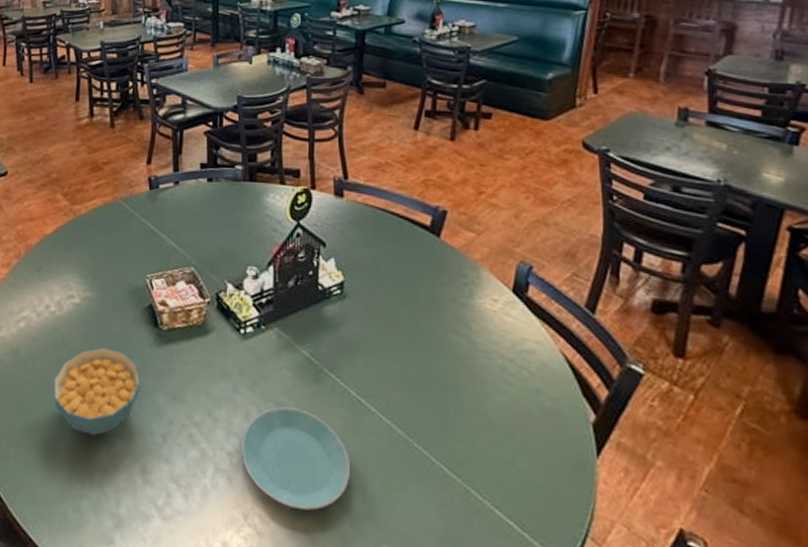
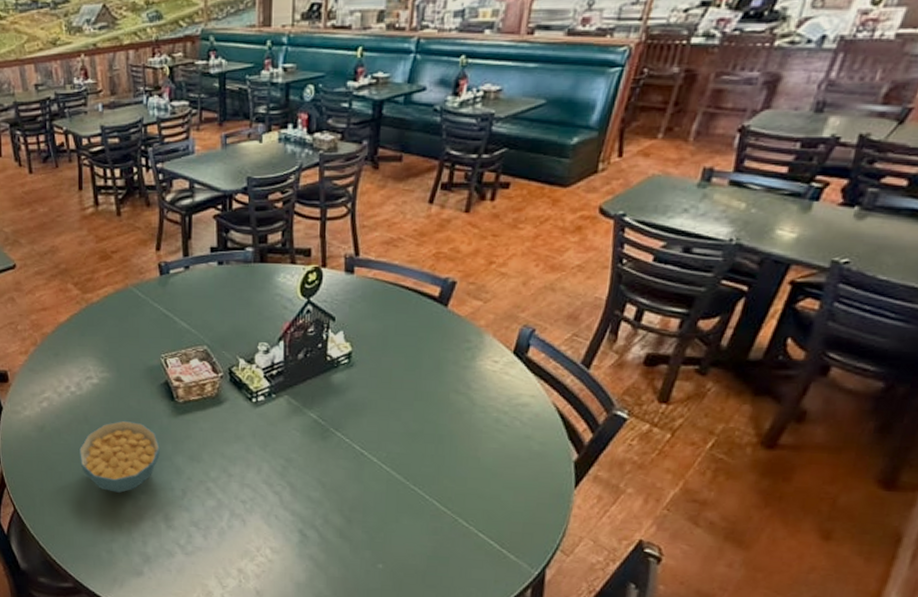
plate: present [240,407,350,511] -> none [253,461,352,542]

